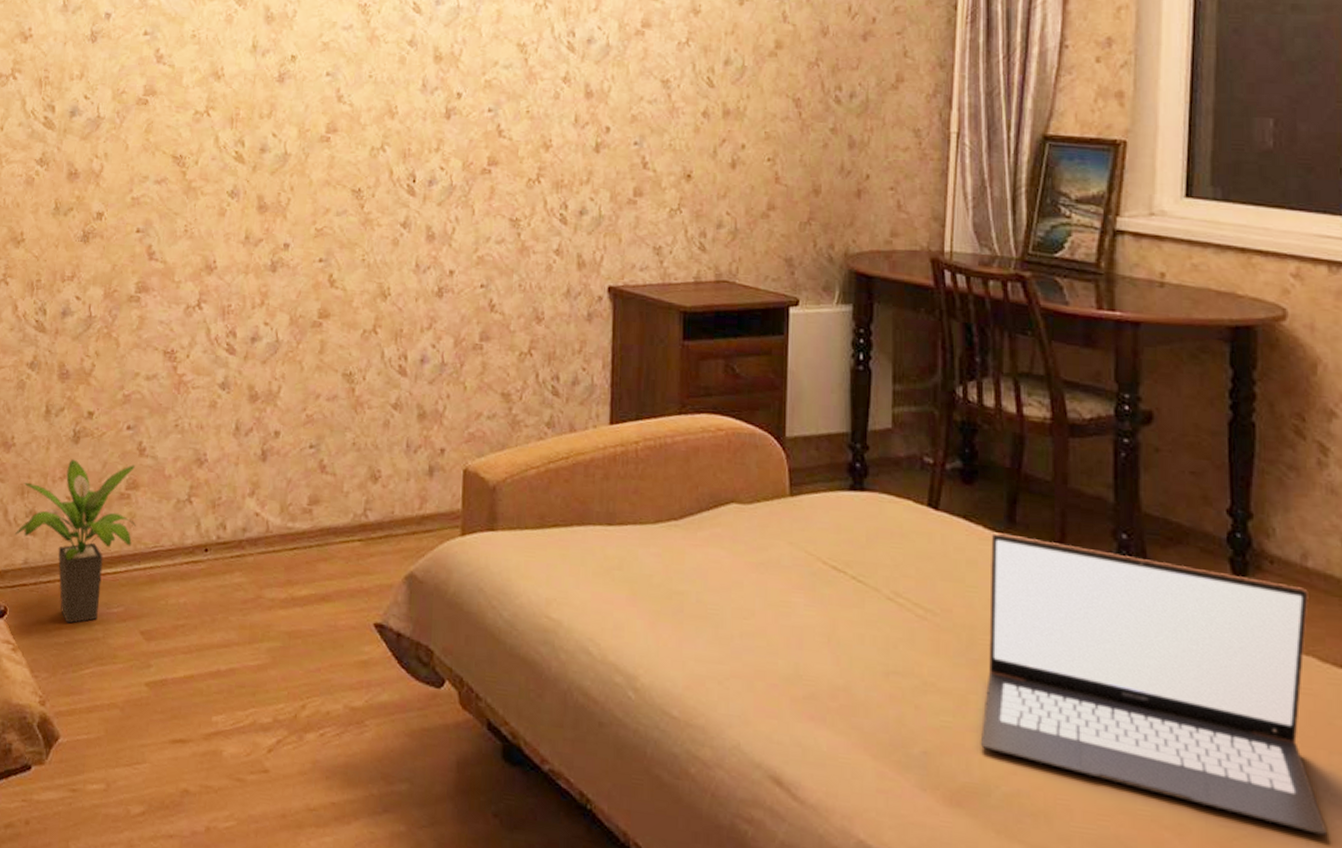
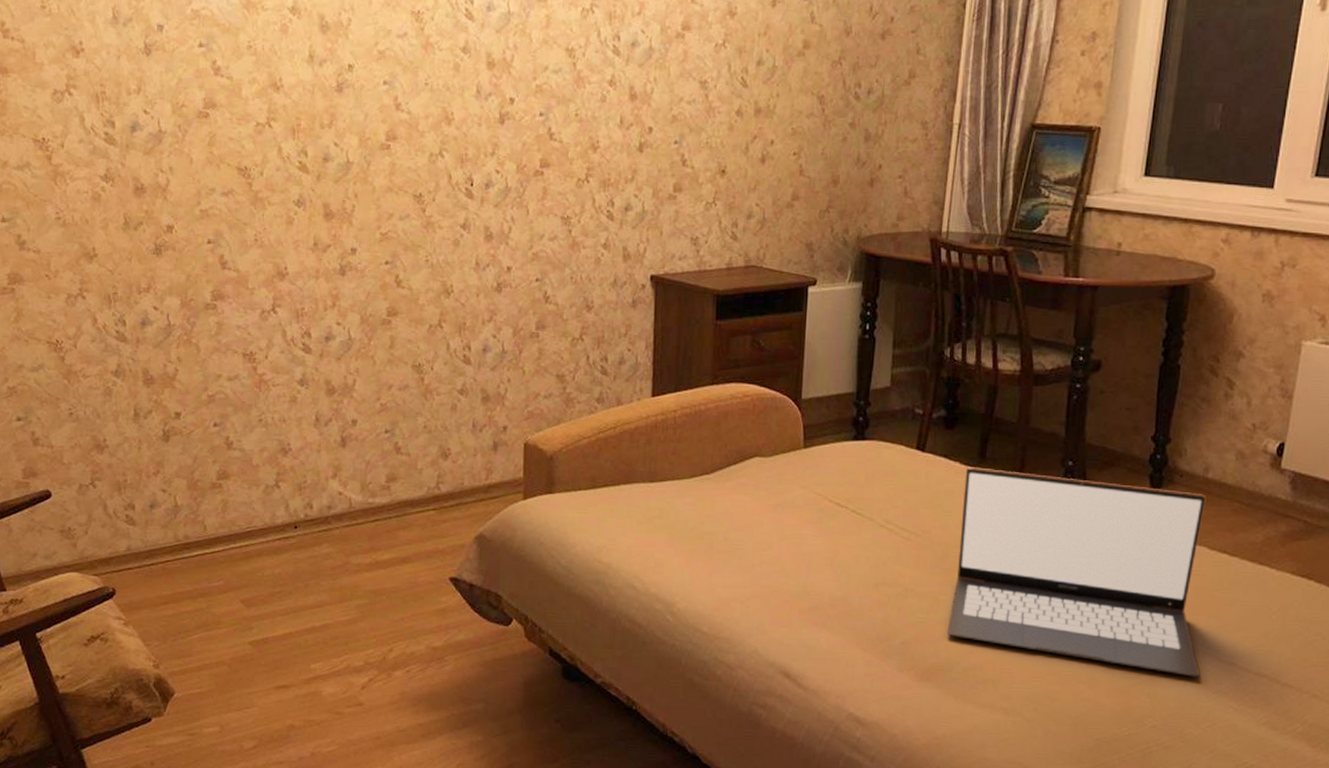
potted plant: present [14,459,137,624] -> none [115,456,230,598]

